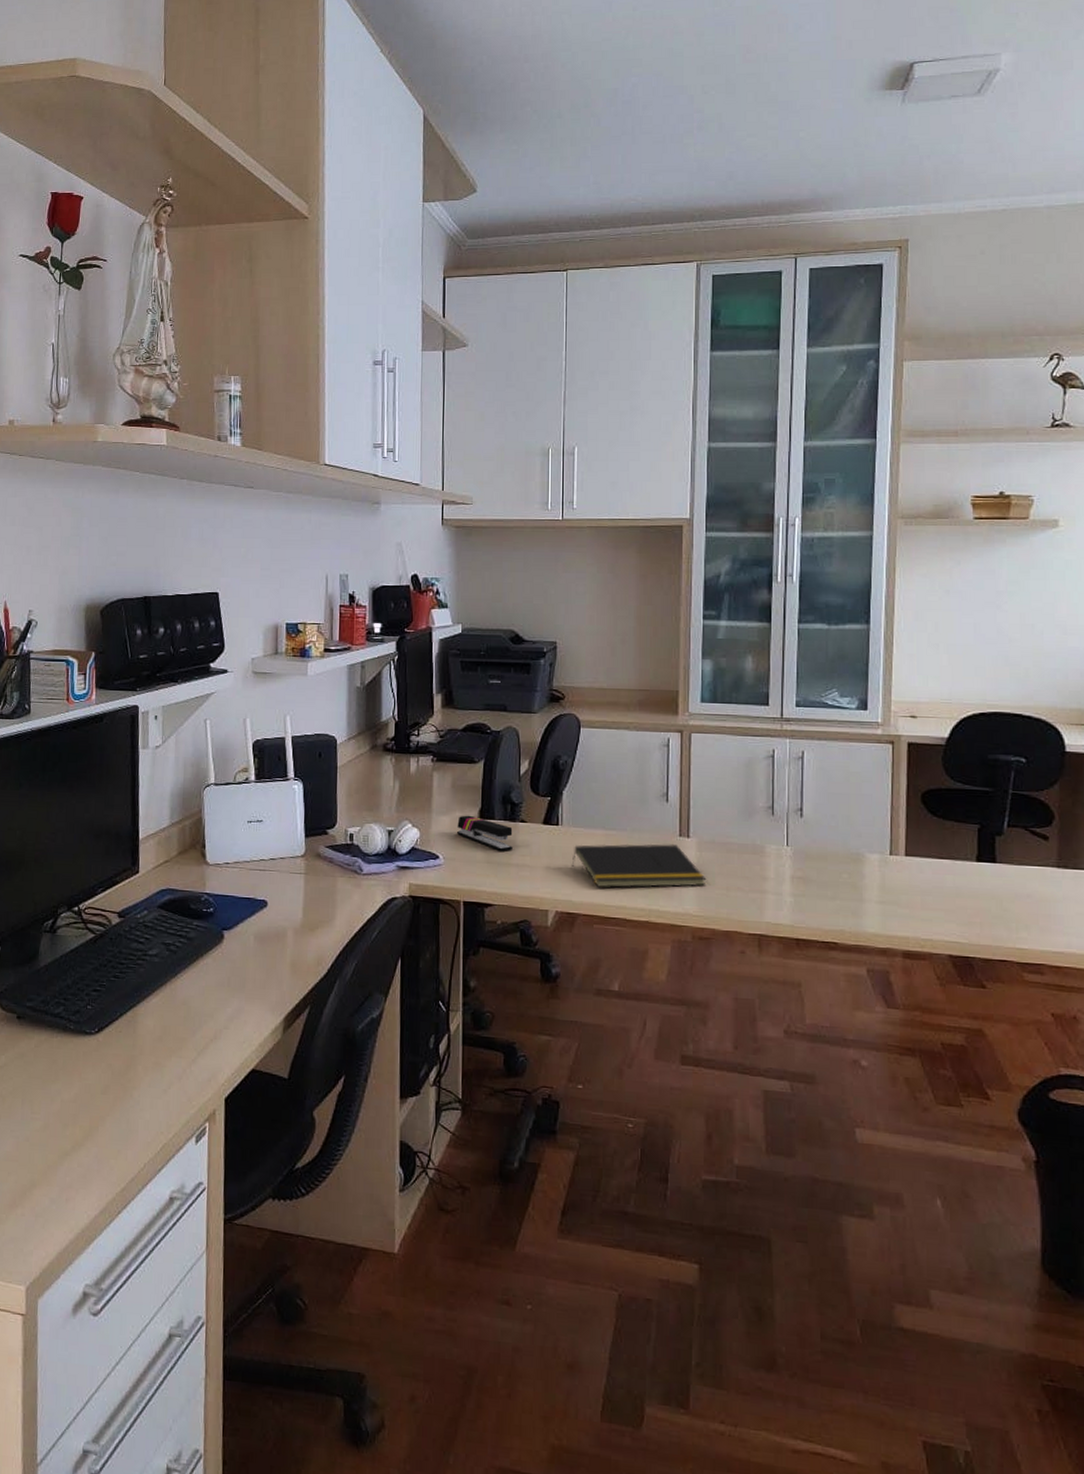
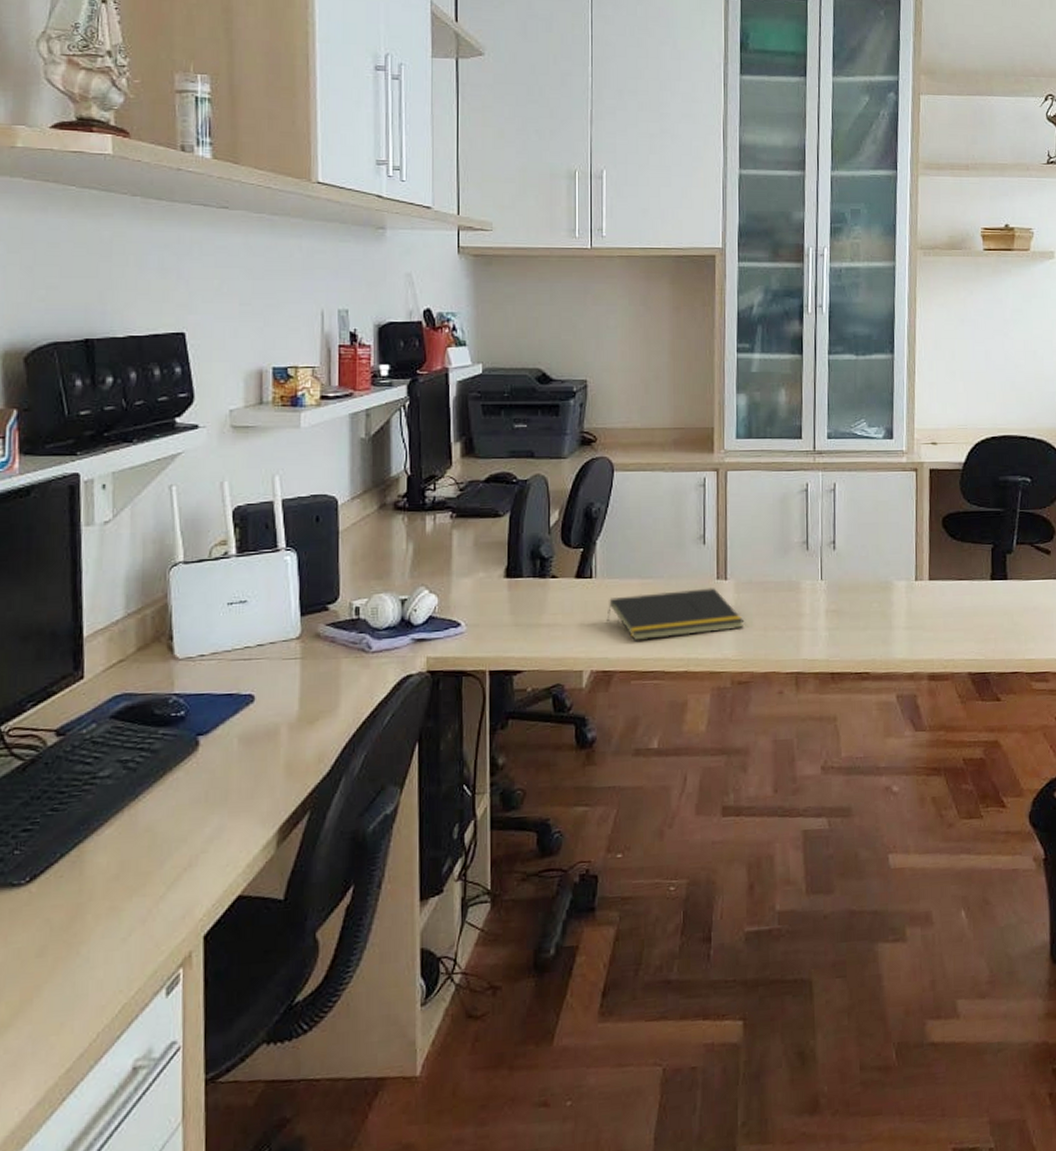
stapler: present [457,815,513,851] -> none [481,575,543,612]

